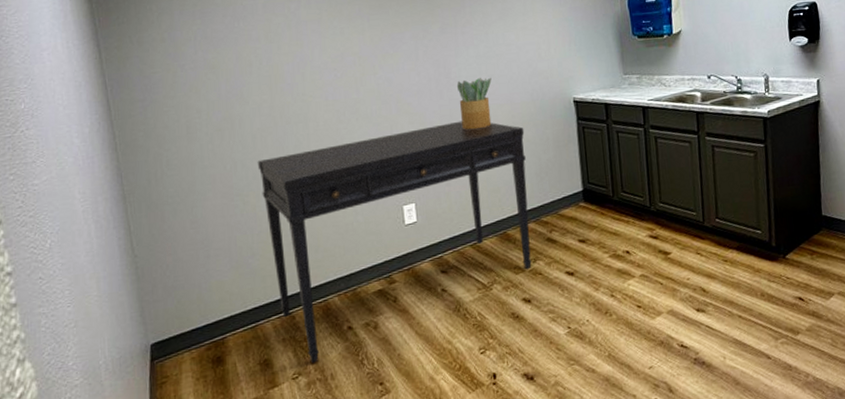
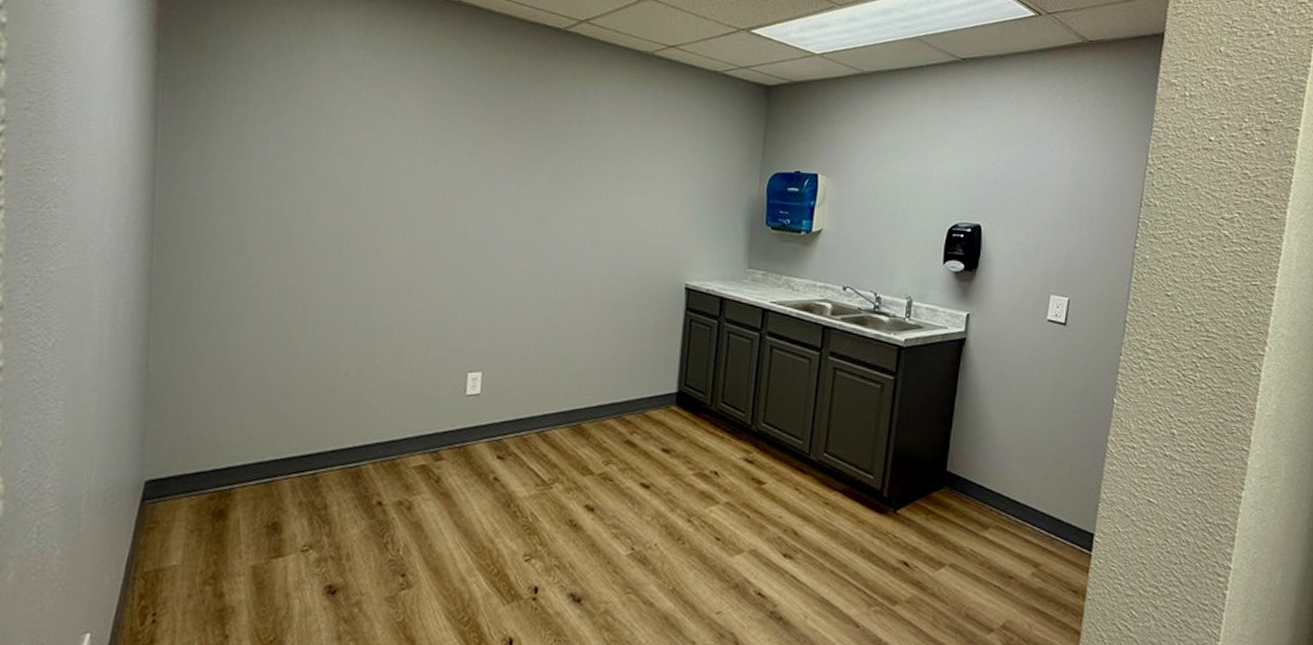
desk: present [257,121,532,364] -> none [303,286,623,537]
potted plant: present [456,77,492,130] -> none [553,241,597,300]

